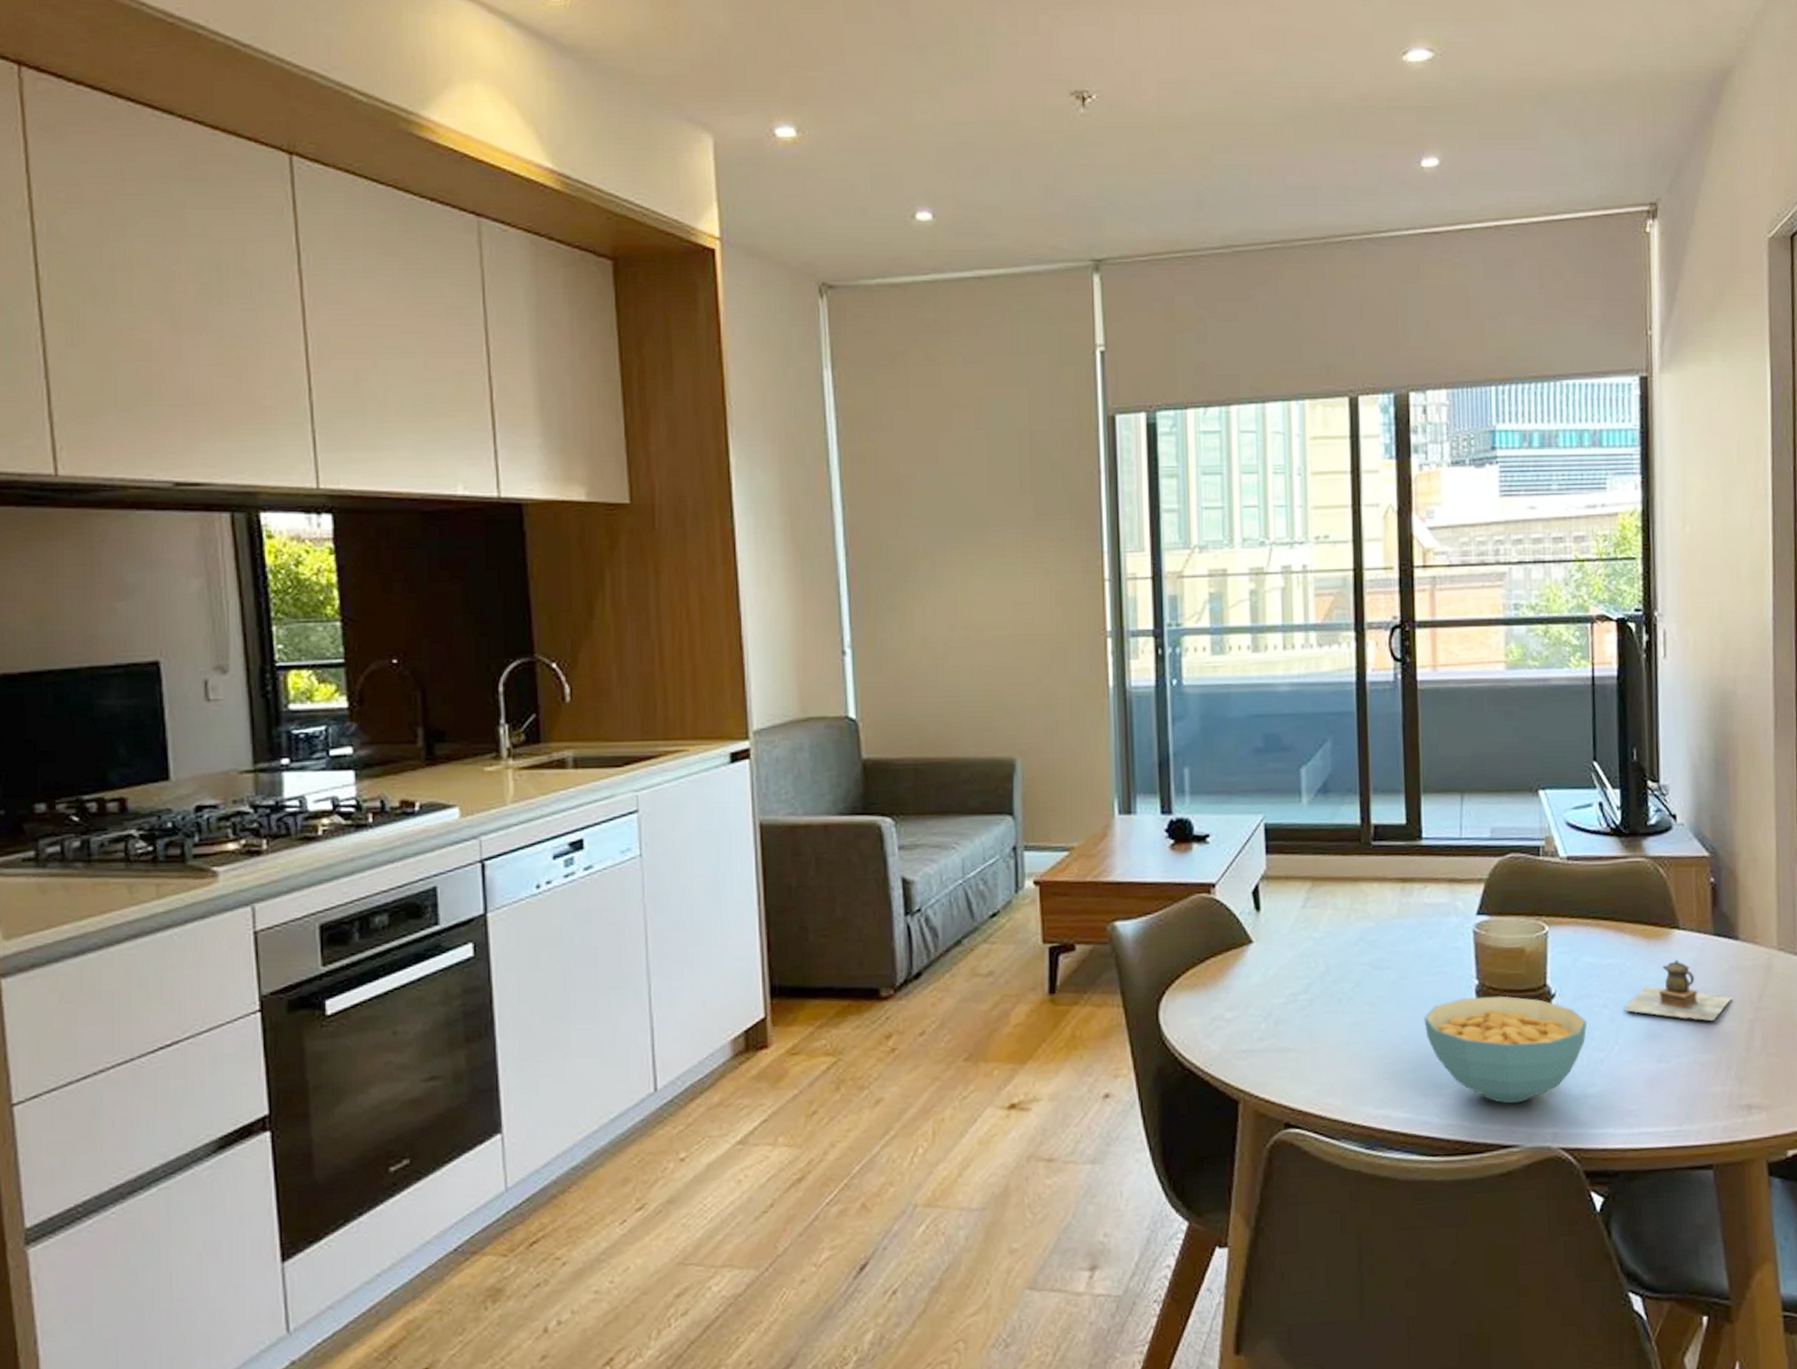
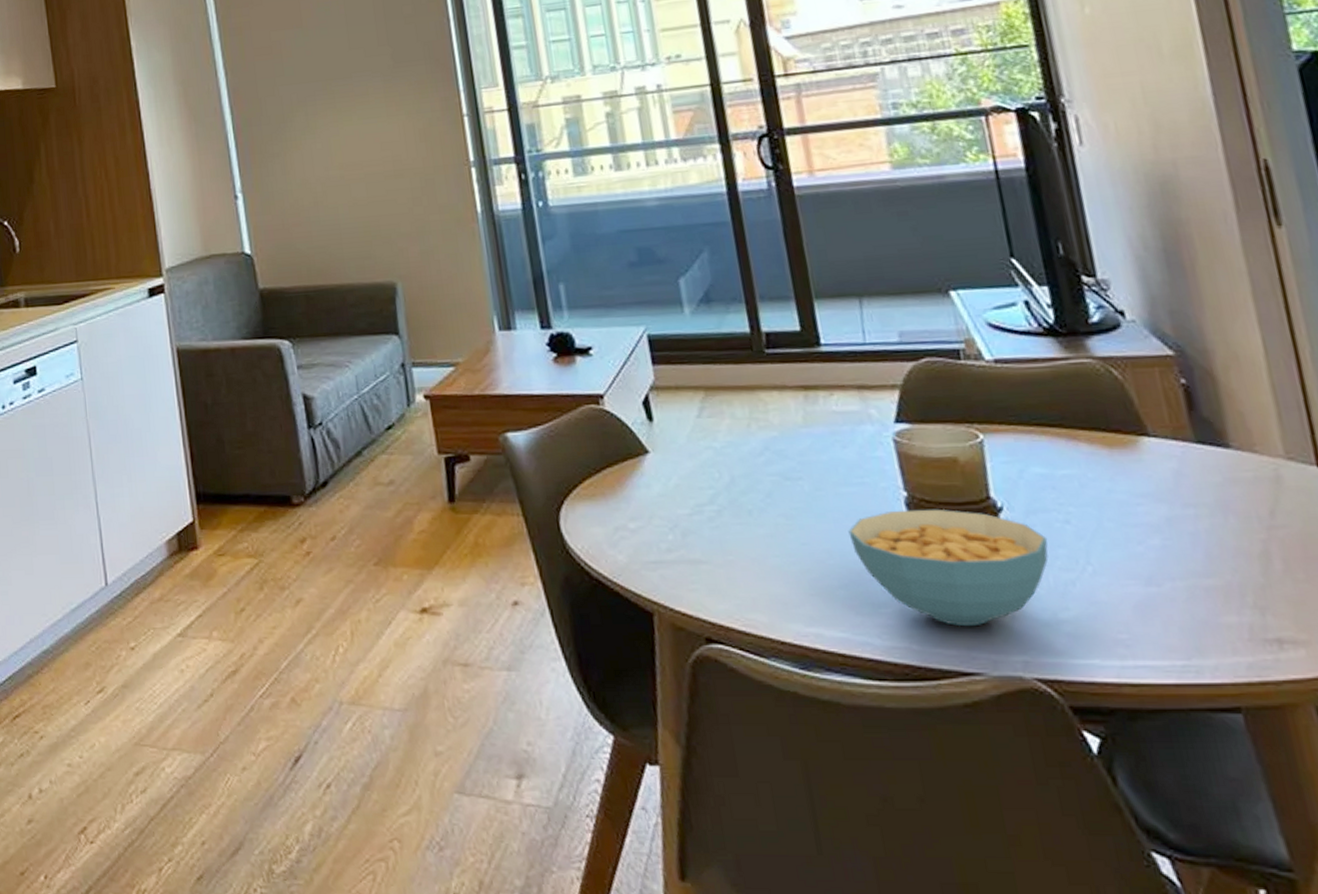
teapot: present [1625,959,1732,1021] -> none [1092,470,1234,540]

